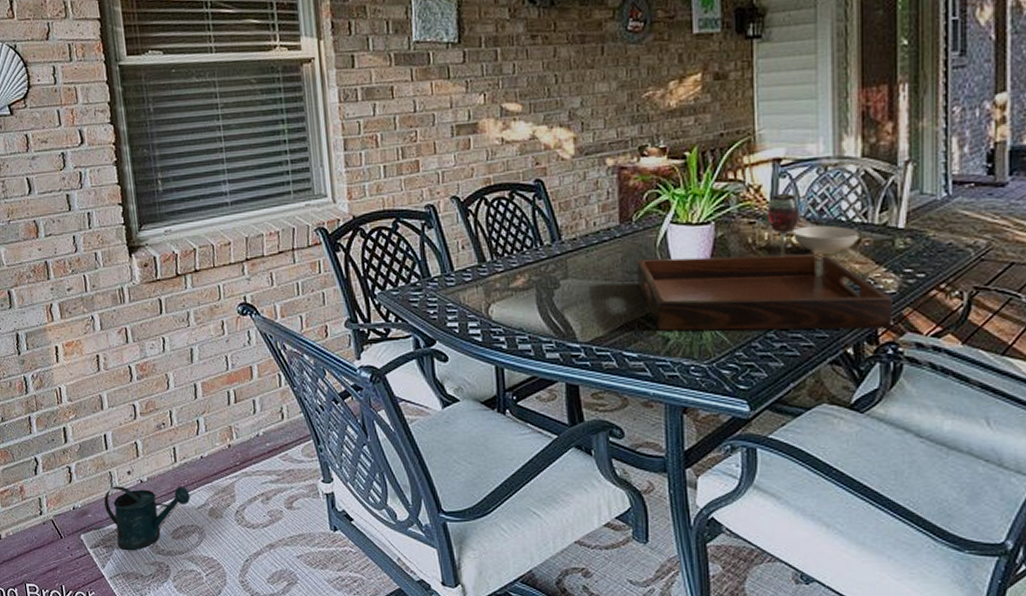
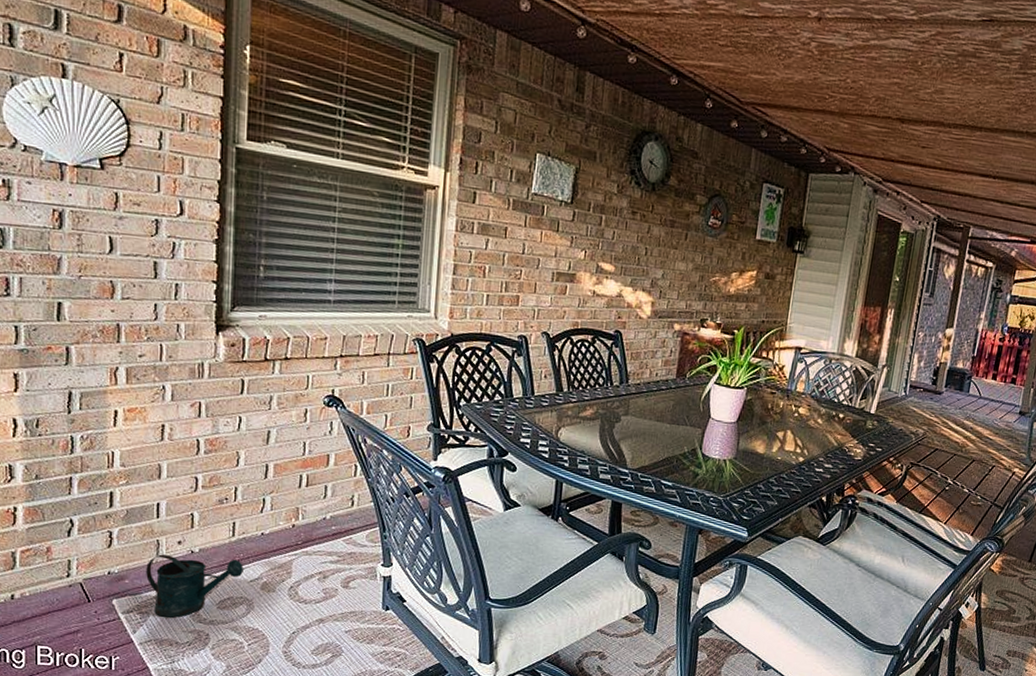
serving tray: present [636,254,893,331] -> none [681,409,858,485]
wineglass: present [767,193,800,256] -> none [784,373,808,421]
bowl: present [793,225,859,254] -> none [800,401,845,425]

